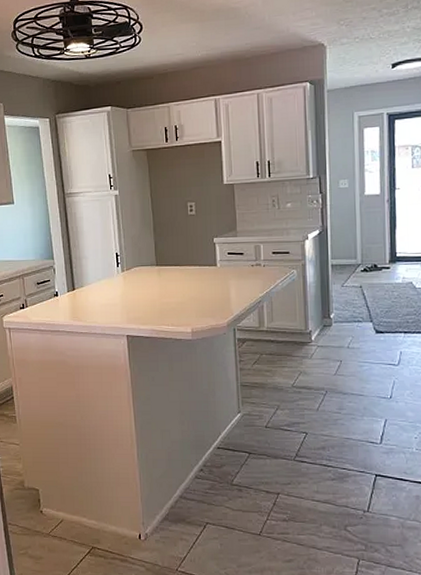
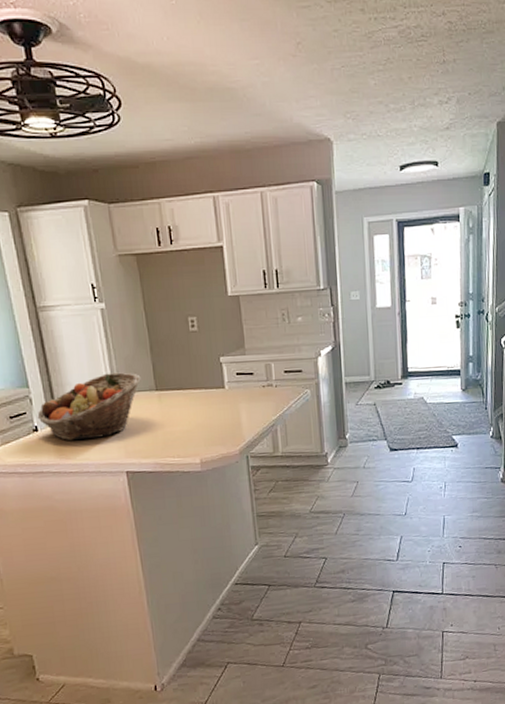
fruit basket: none [58,249,144,306] -> present [37,372,141,441]

